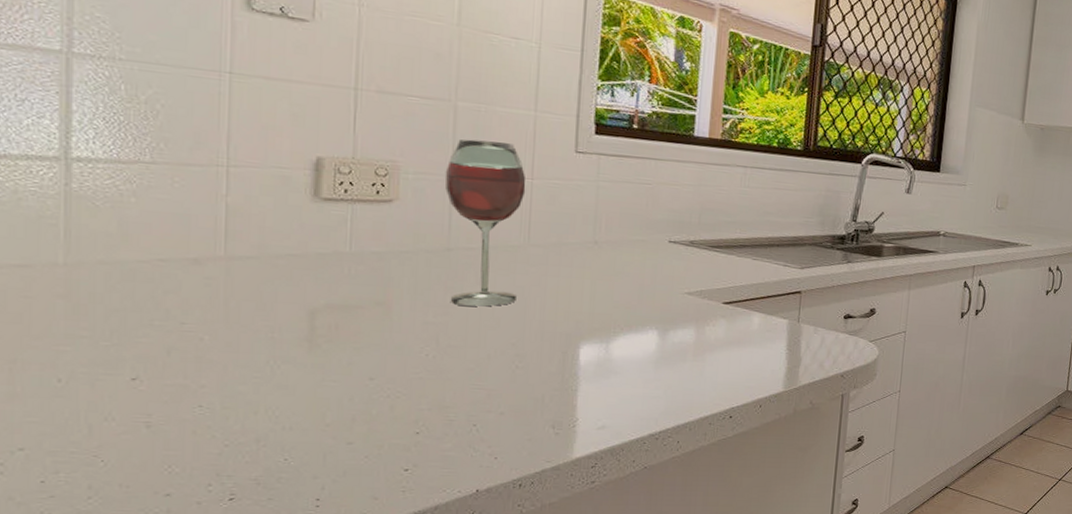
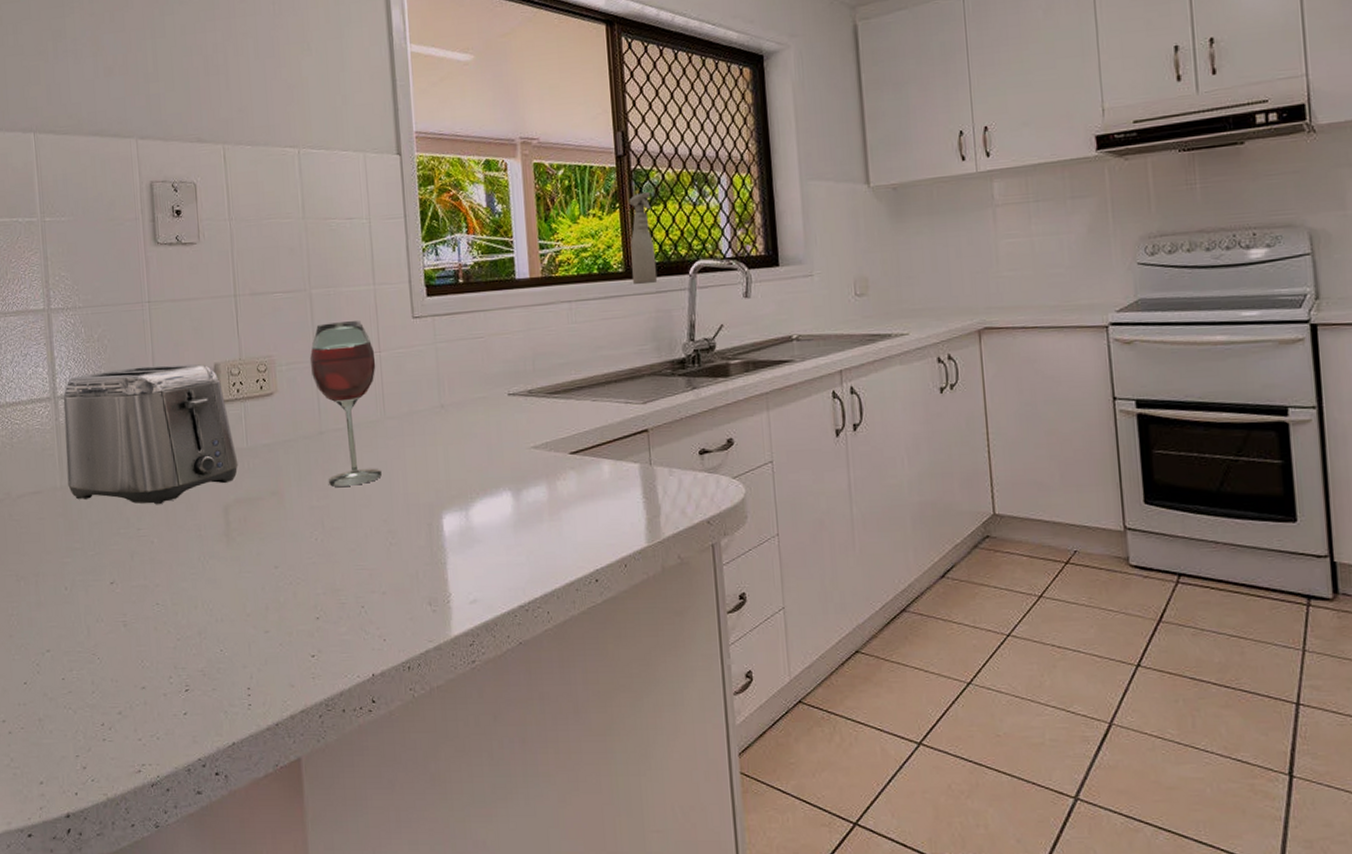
toaster: none [77,138,336,300] -> present [63,364,239,505]
spray bottle: none [809,83,838,165] -> present [629,191,658,284]

